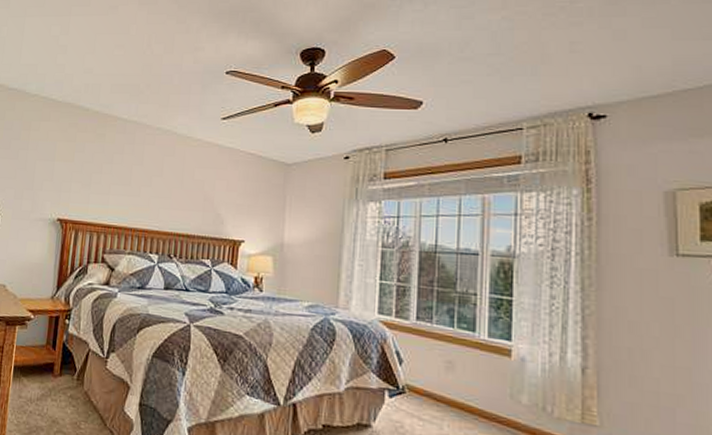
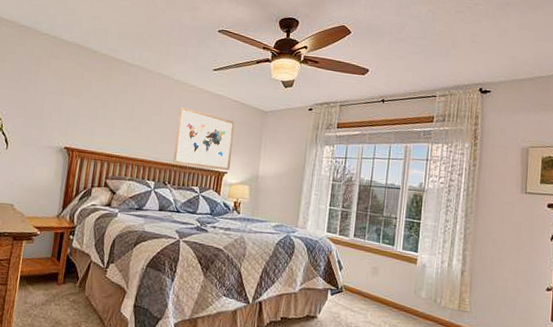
wall art: none [178,165,252,239] -> present [172,107,236,171]

